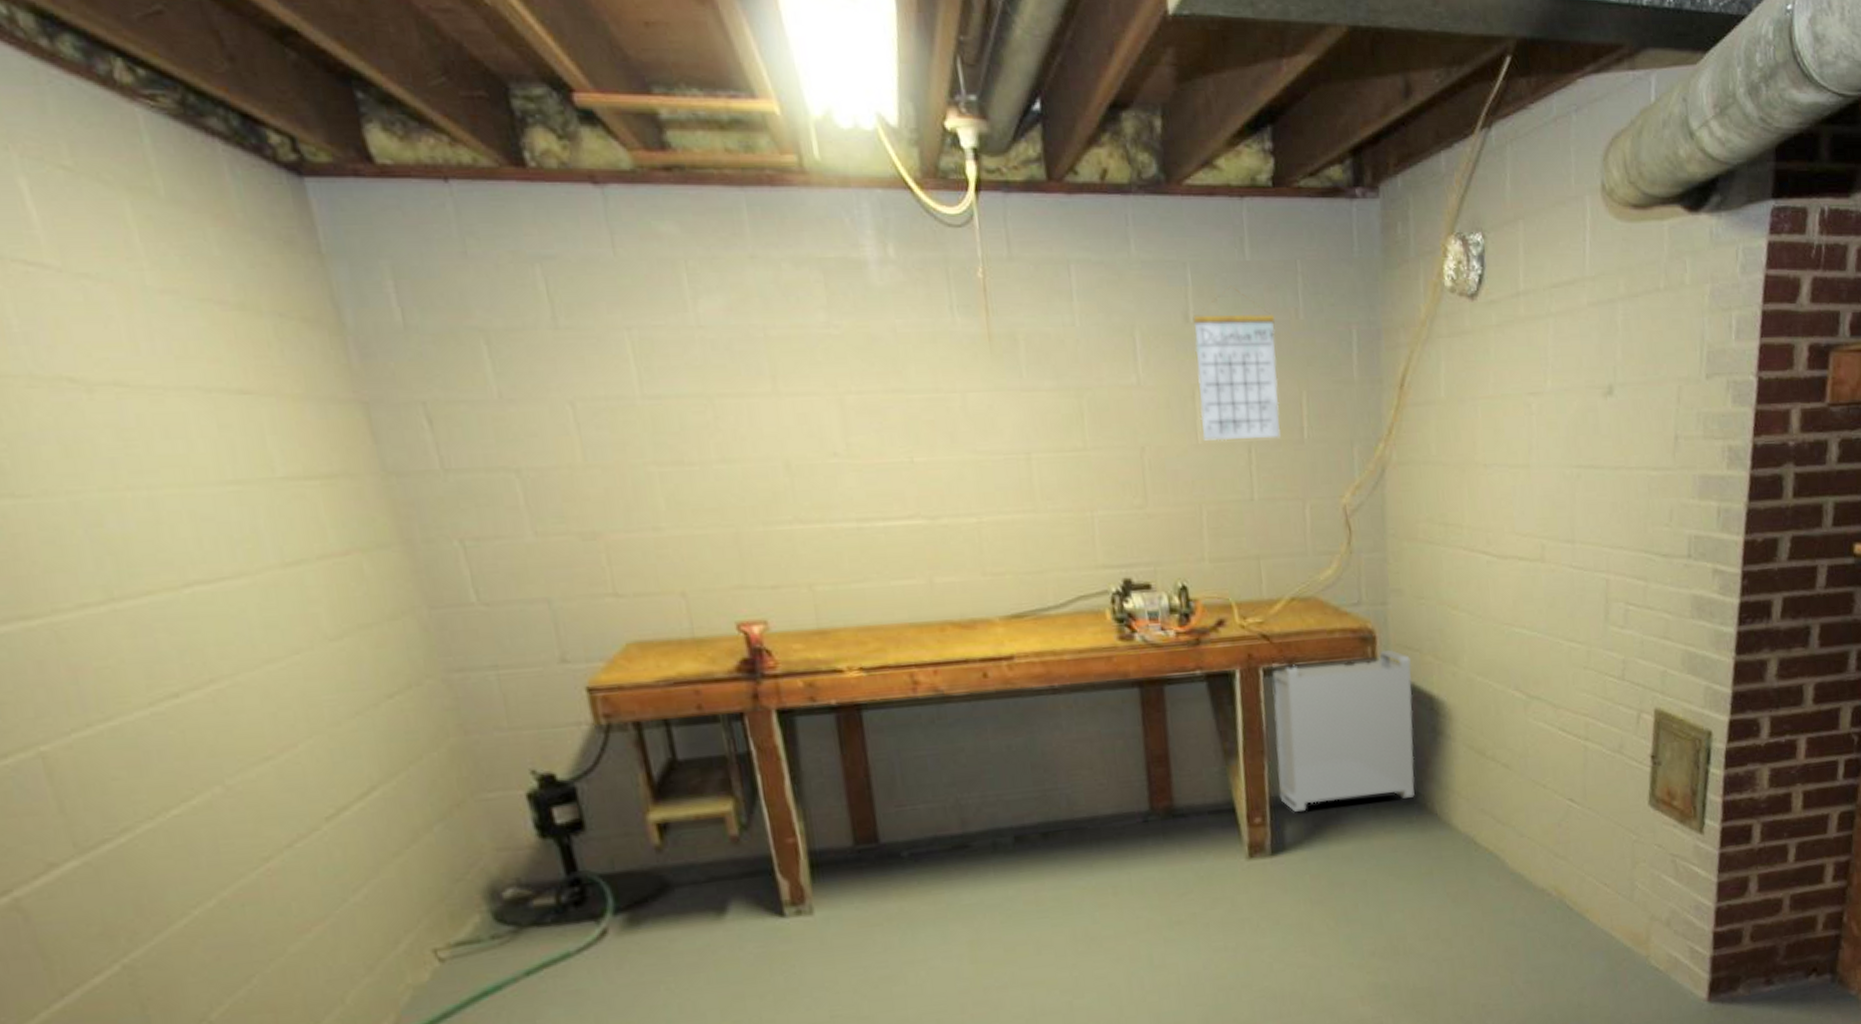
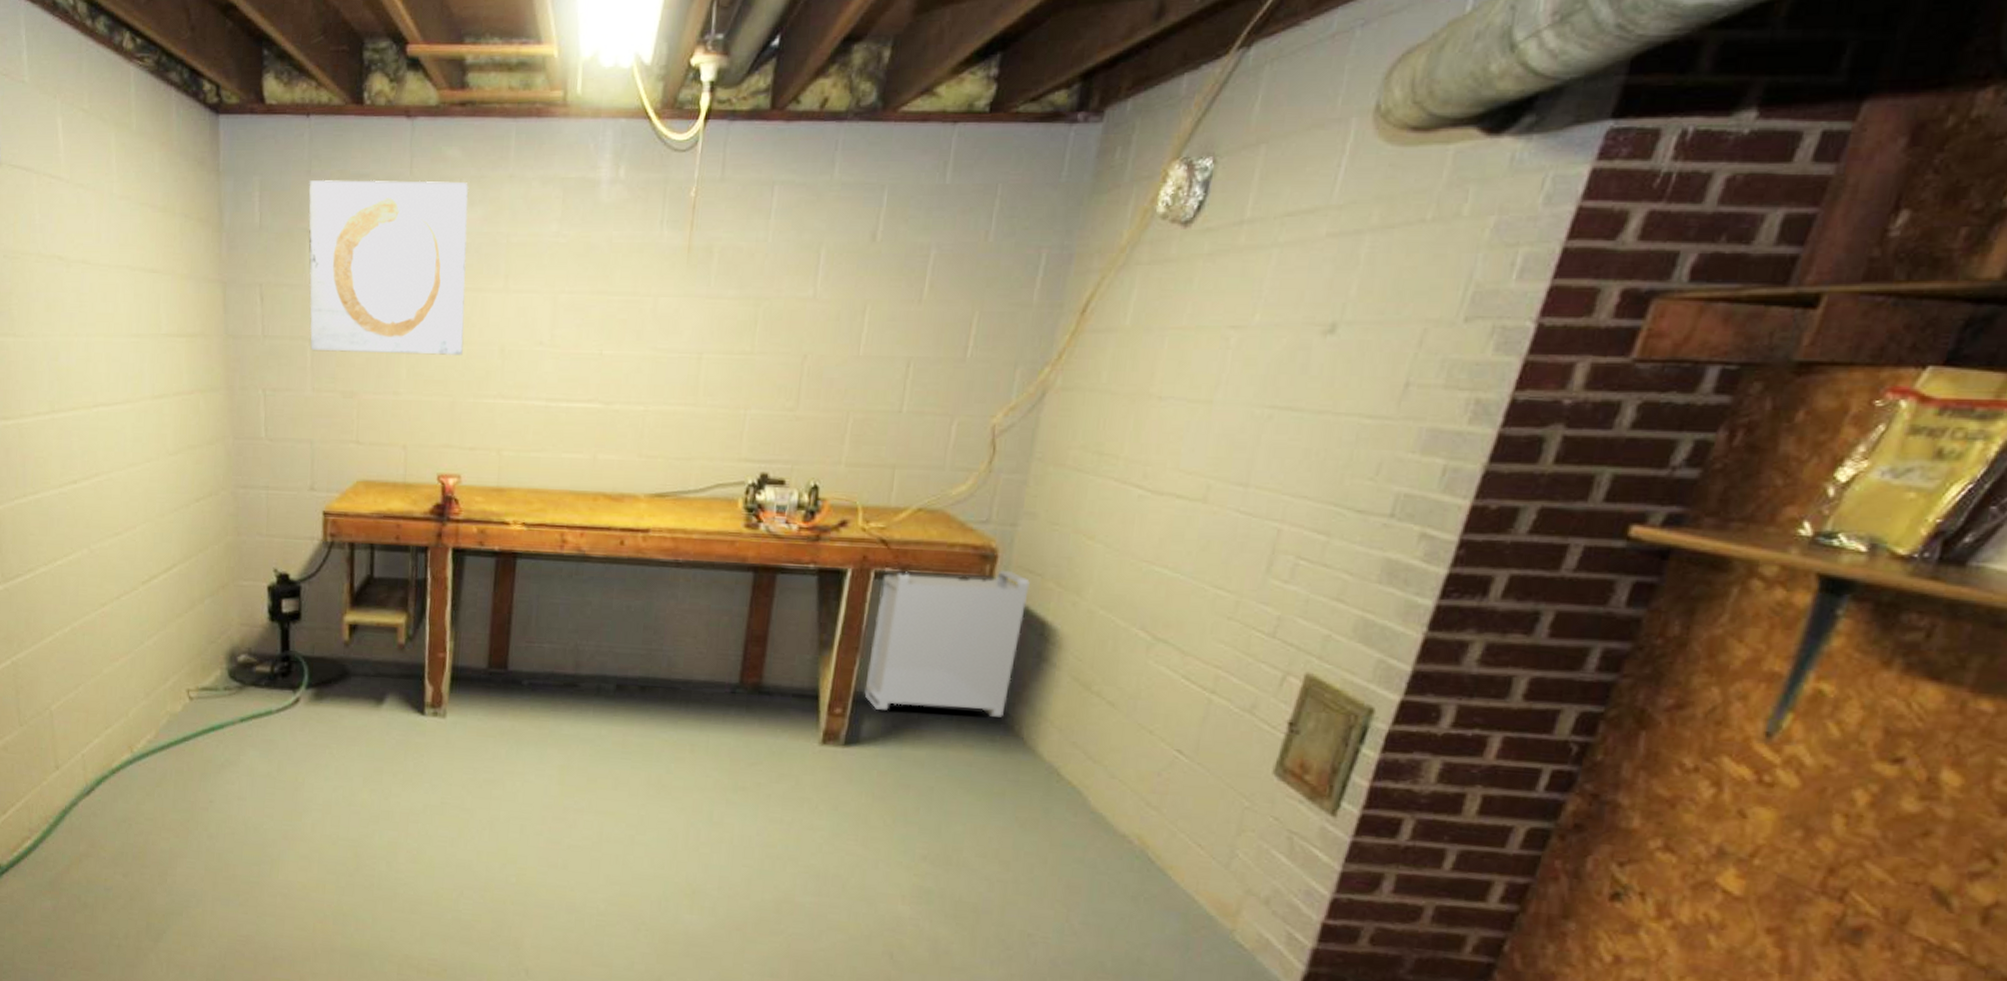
wall art: none [467,263,737,485] -> present [308,180,469,355]
calendar: present [1192,285,1281,441] -> none [864,207,963,355]

